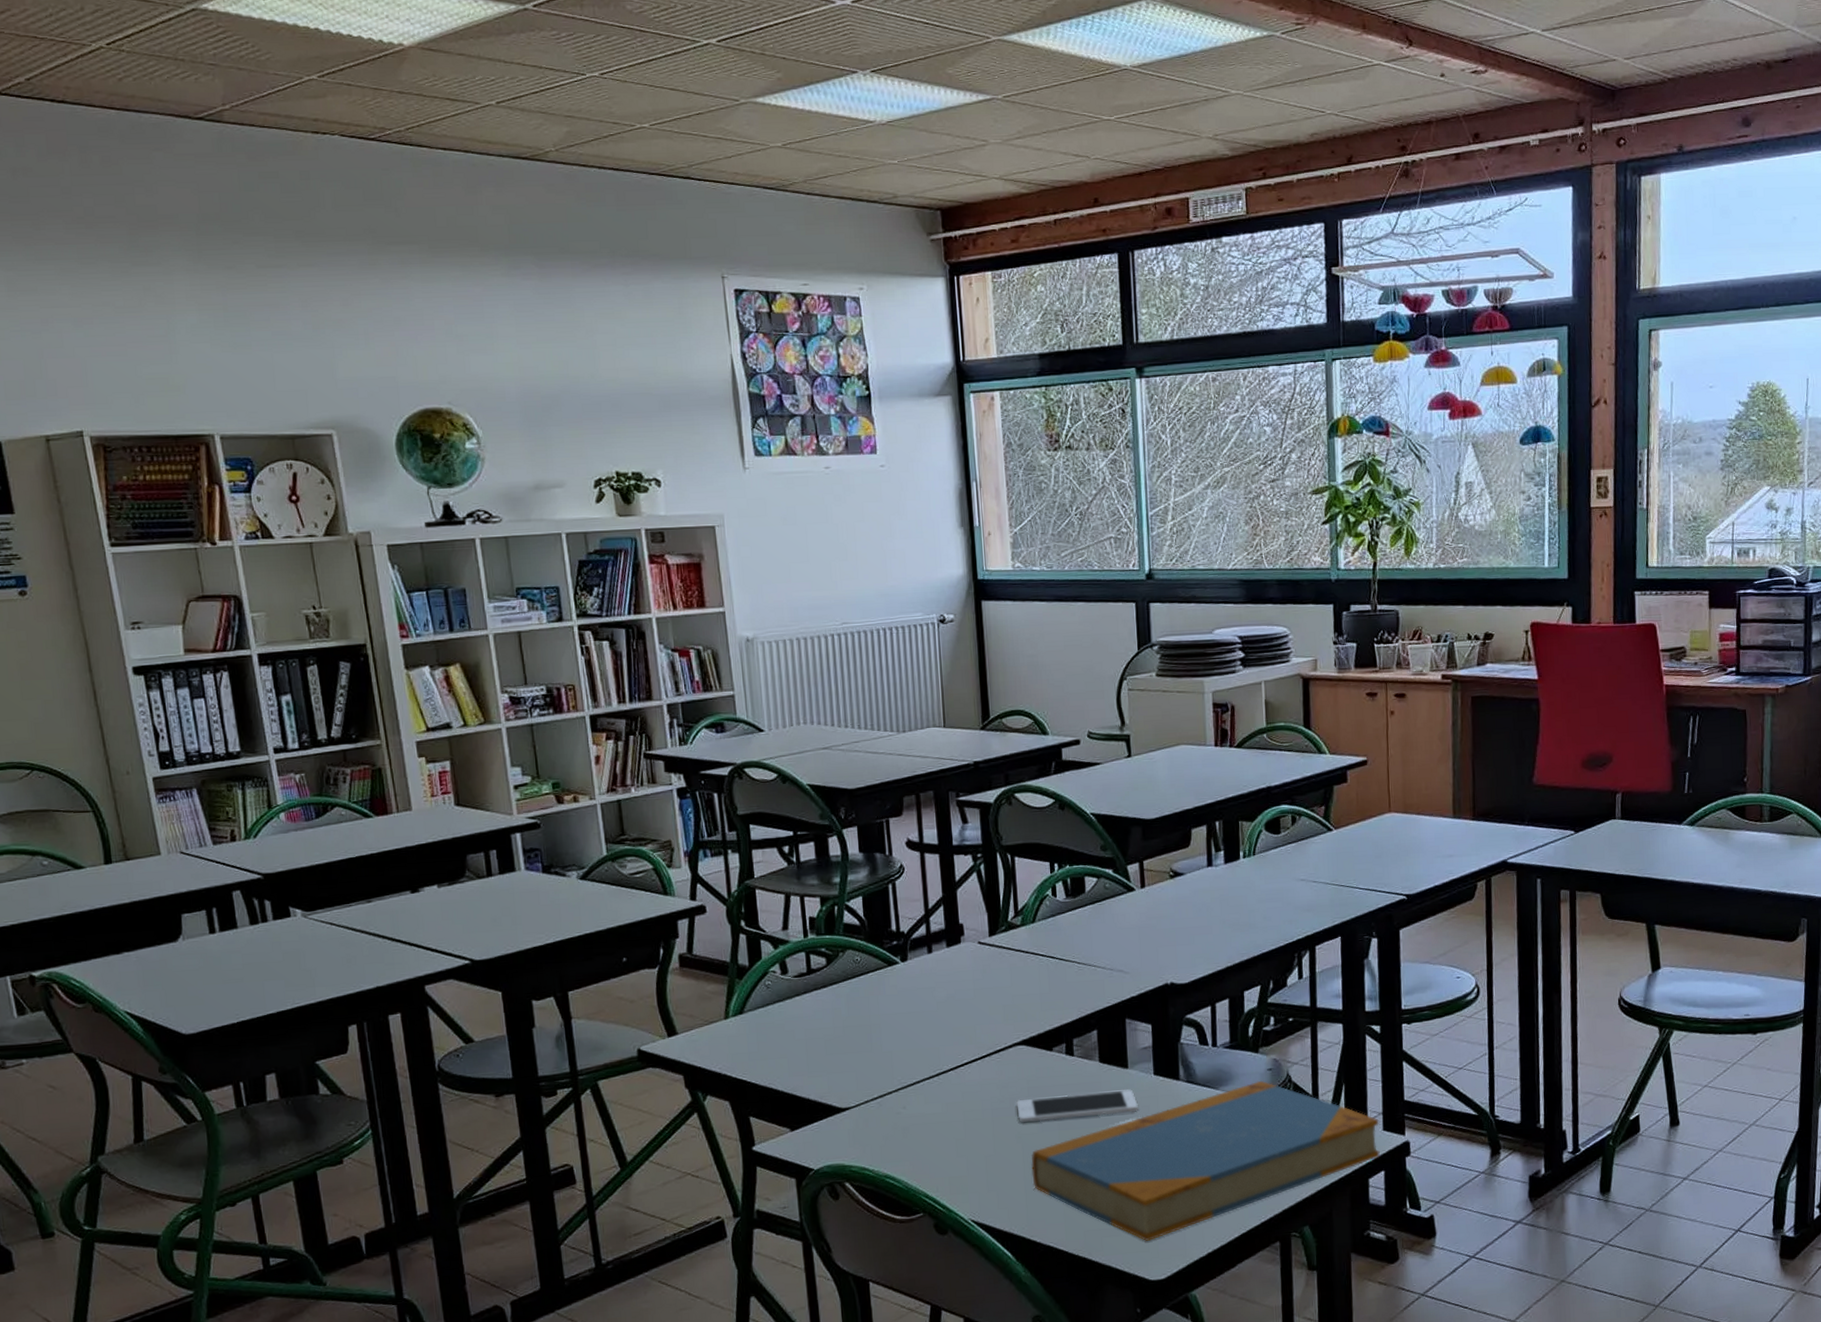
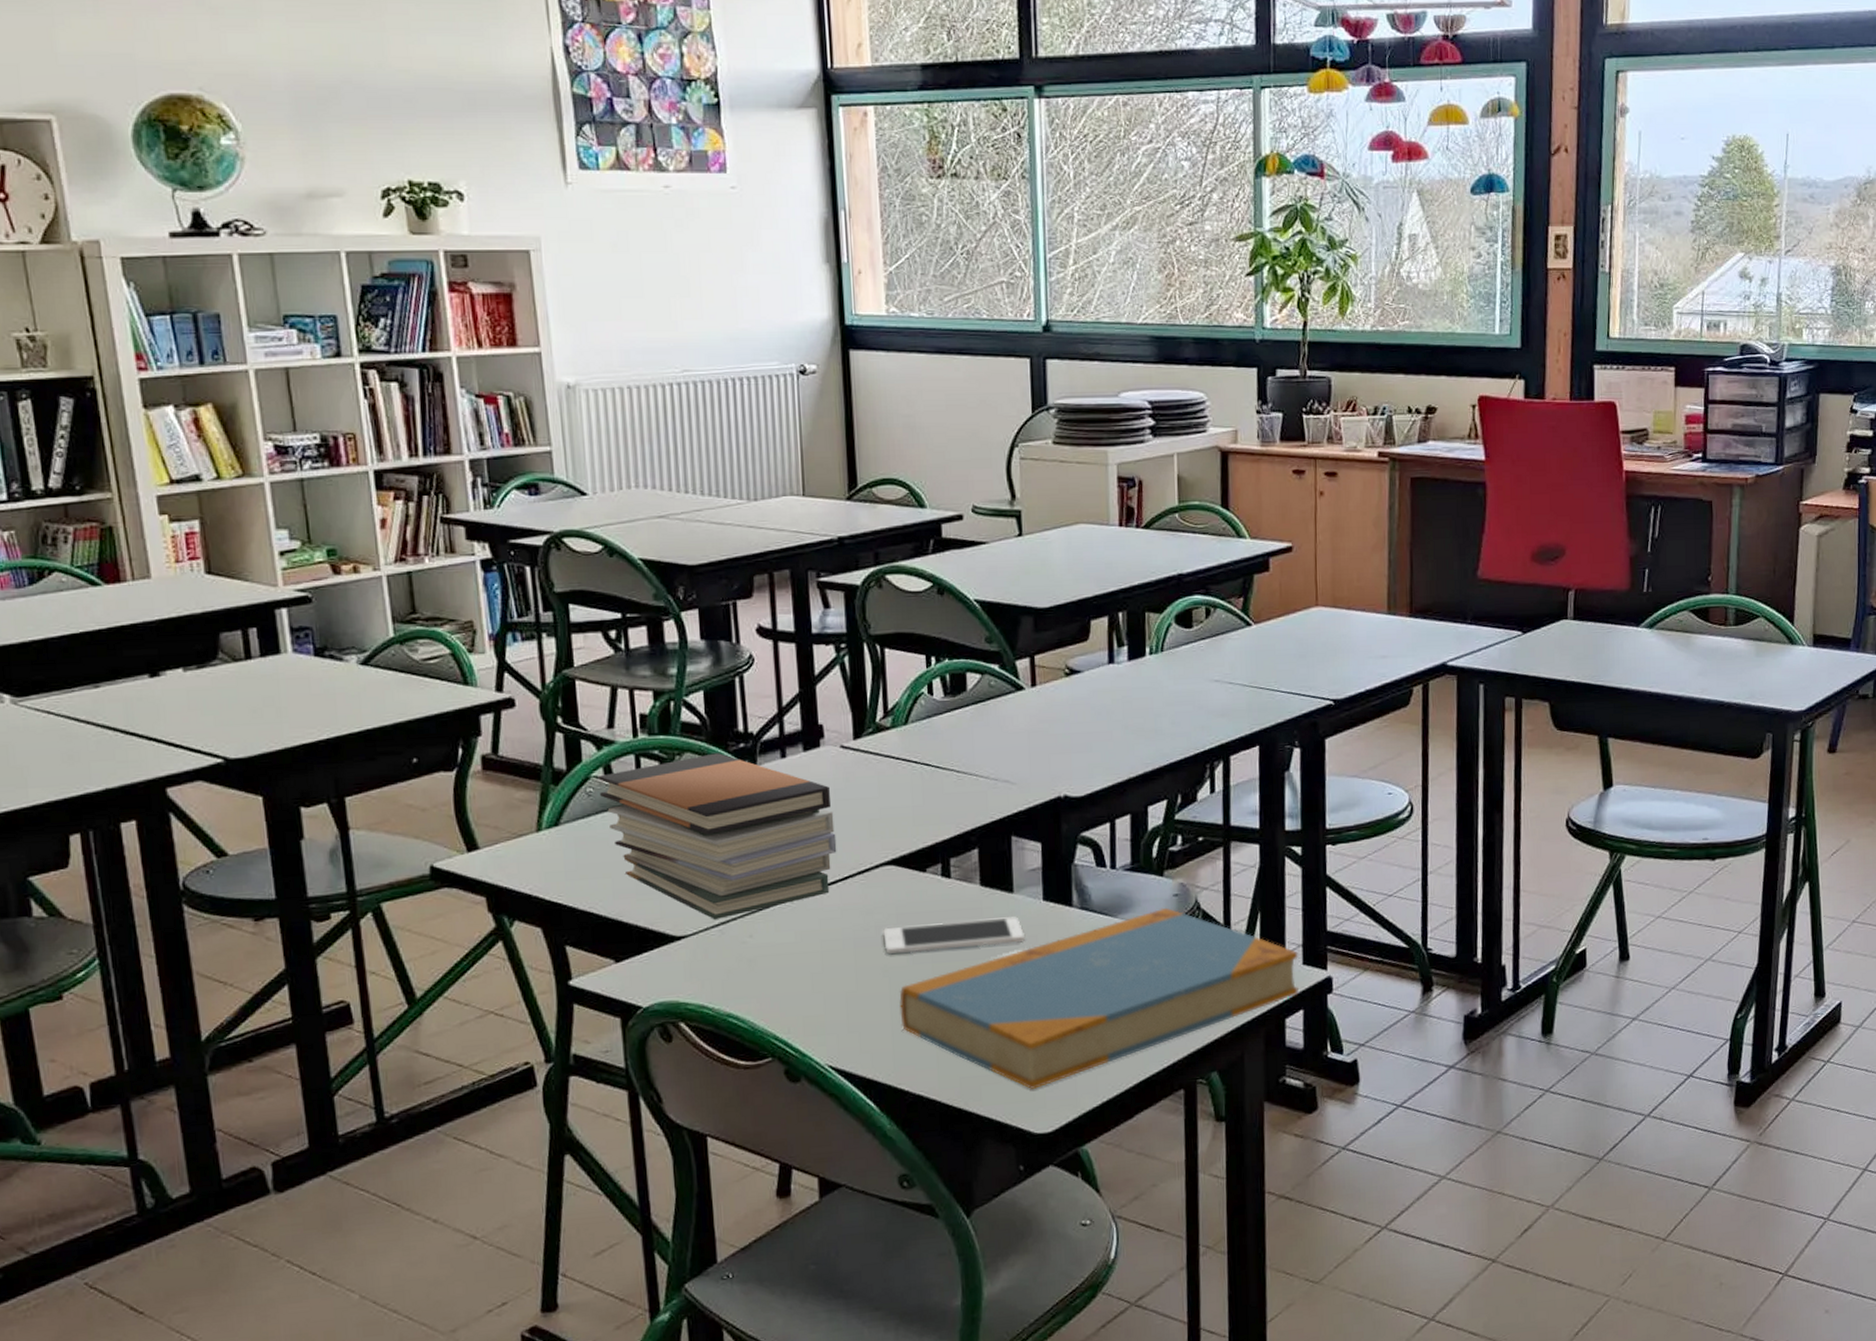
book stack: none [775,950,976,1094] -> present [598,753,837,920]

